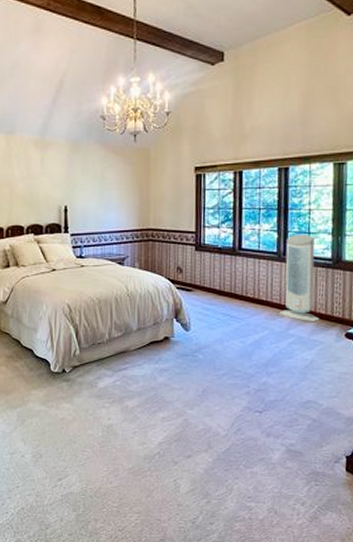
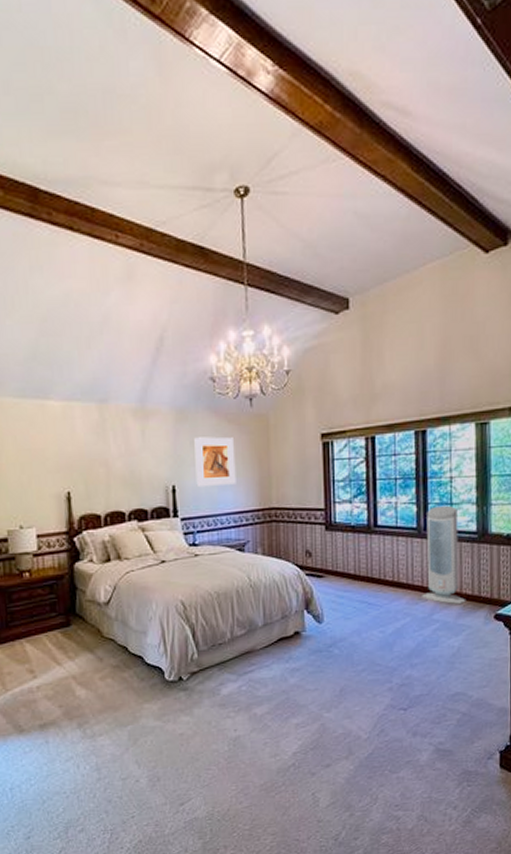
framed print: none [85,166,120,207] -> present [194,436,236,486]

